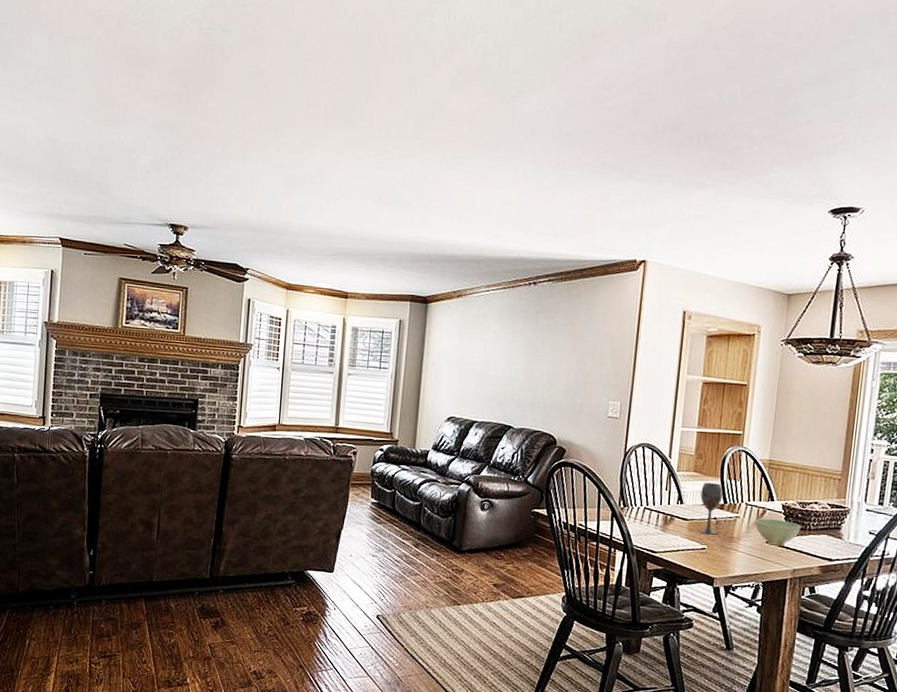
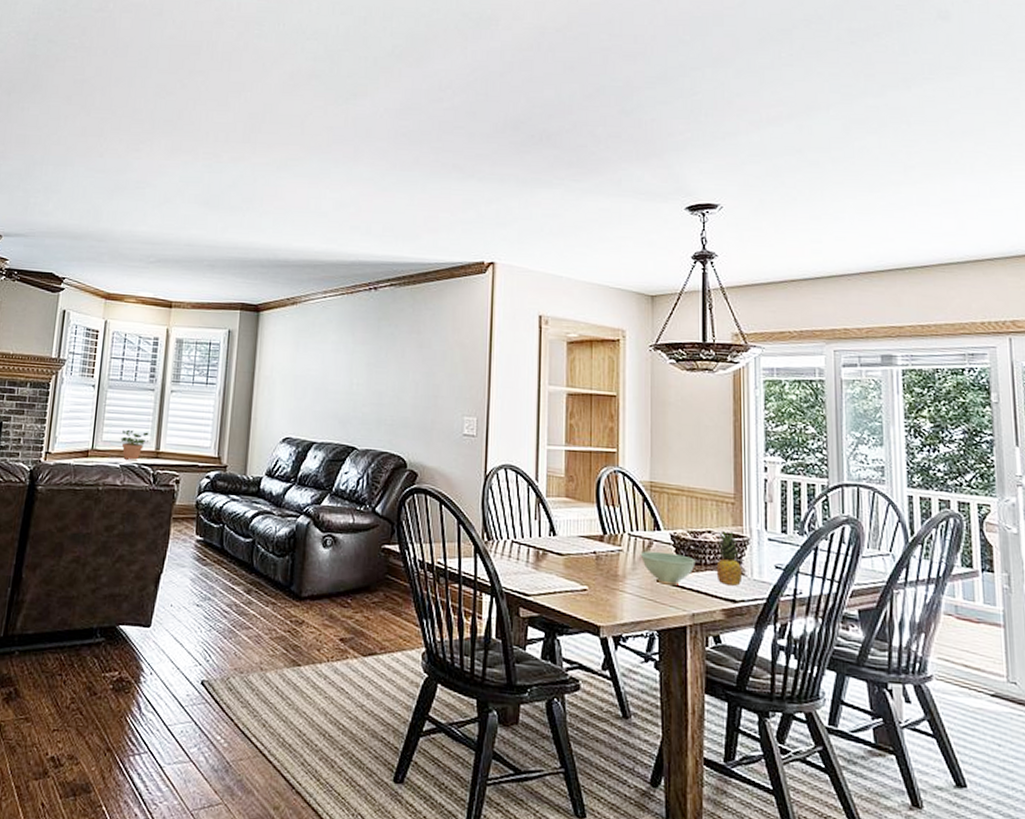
potted plant: none [304,407,330,434] -> present [120,429,150,460]
wine glass: present [698,482,723,535] -> none [576,509,601,573]
fruit: none [817,502,841,548] -> present [716,530,743,587]

